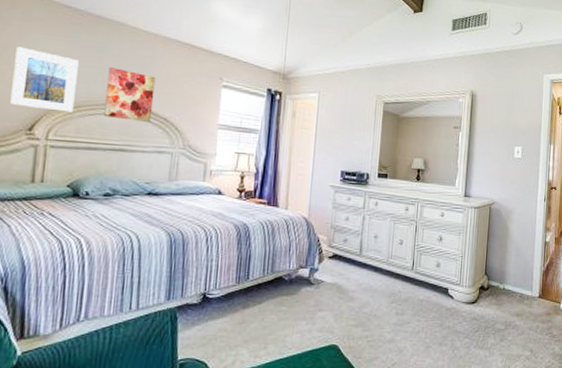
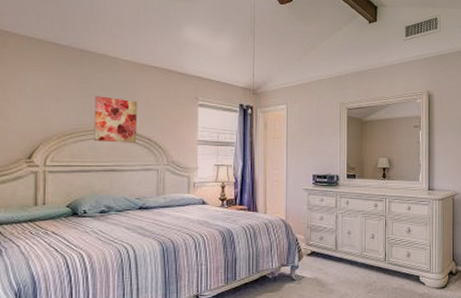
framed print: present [10,46,79,113] -> none [10,83,67,140]

